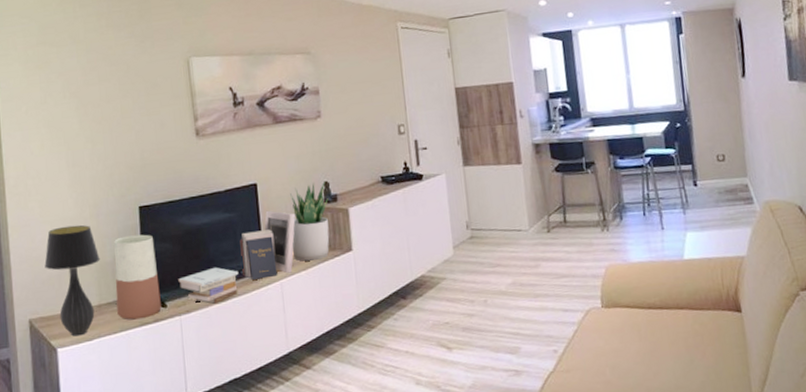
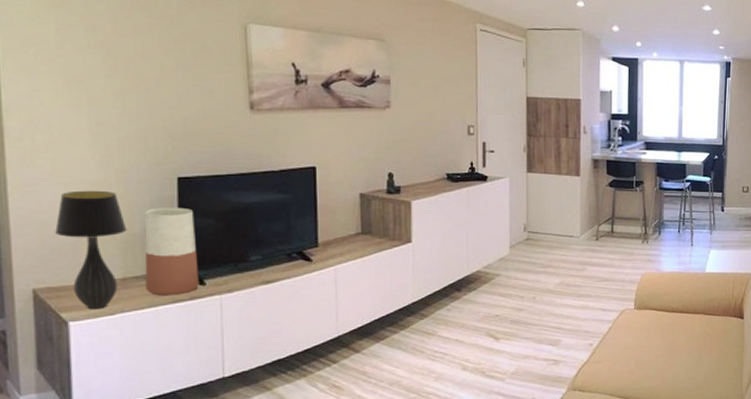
books: present [178,267,239,305] -> none [220,247,290,286]
books: present [239,229,278,281] -> none [293,215,332,265]
picture frame: present [264,210,296,274] -> none [321,195,355,260]
planter: present [290,182,330,262] -> none [349,173,391,250]

